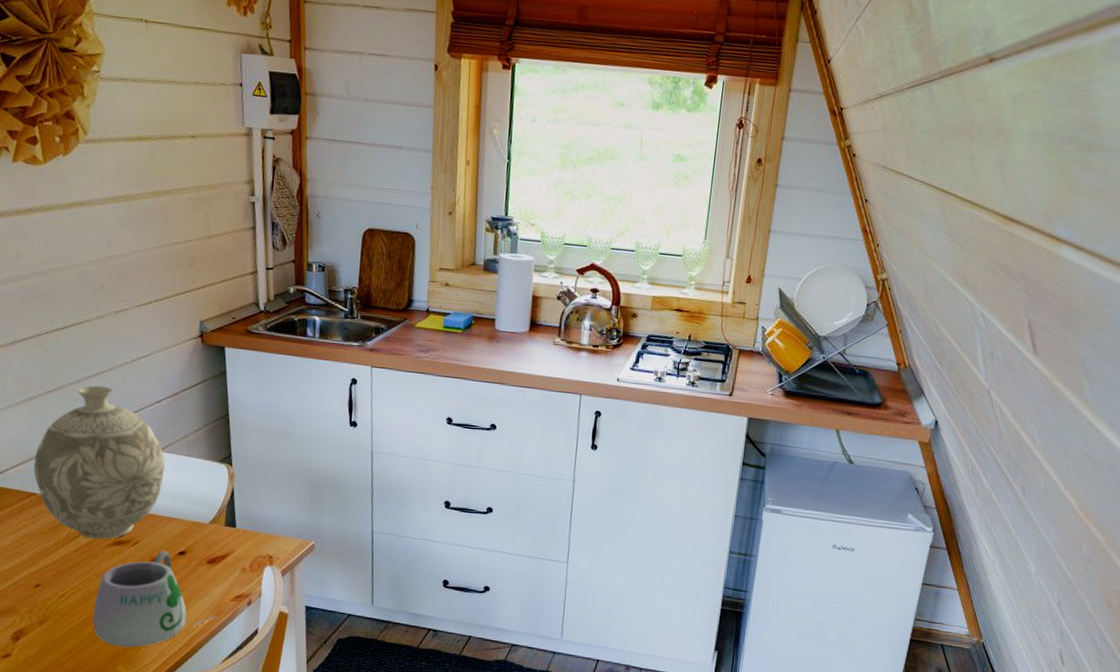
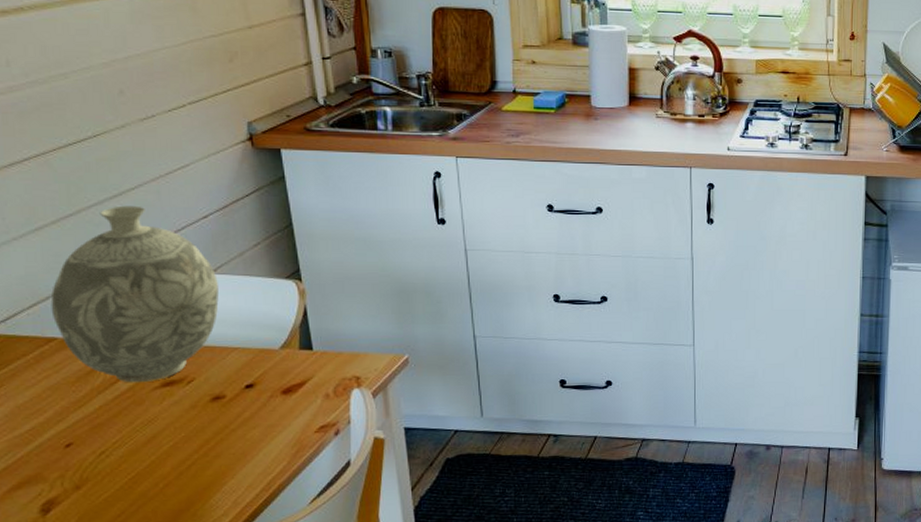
mug: present [92,551,217,648] -> none [143,386,299,503]

